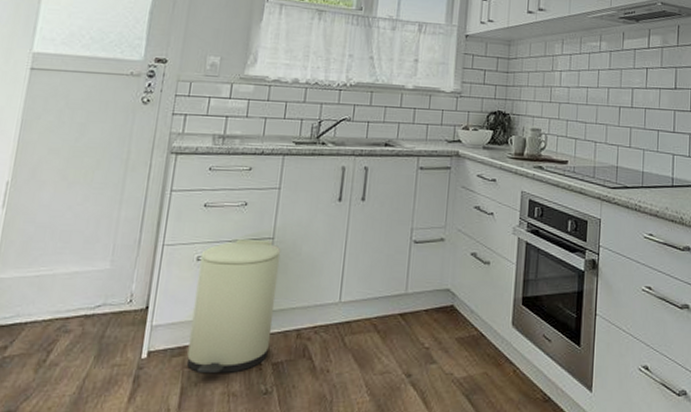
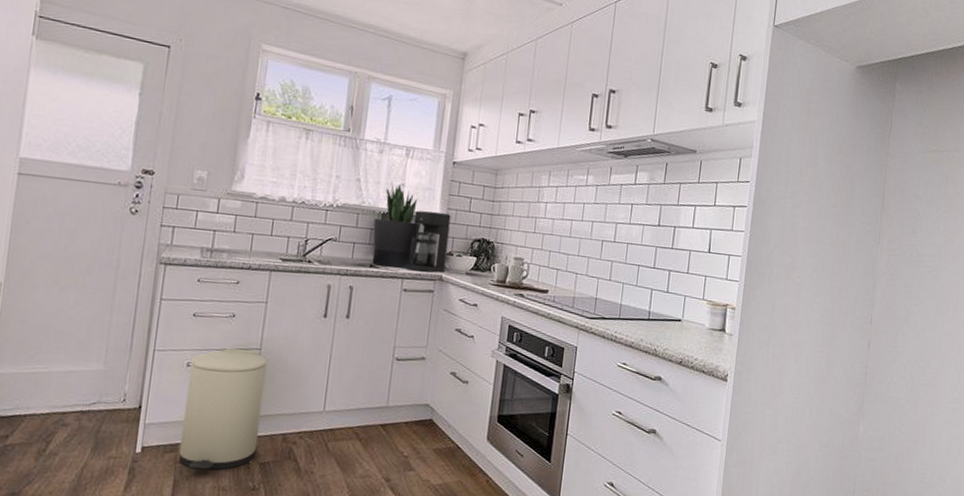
planter: none [387,57,436,146] -> present [372,181,422,268]
coffee maker: none [420,85,466,149] -> present [404,210,451,273]

